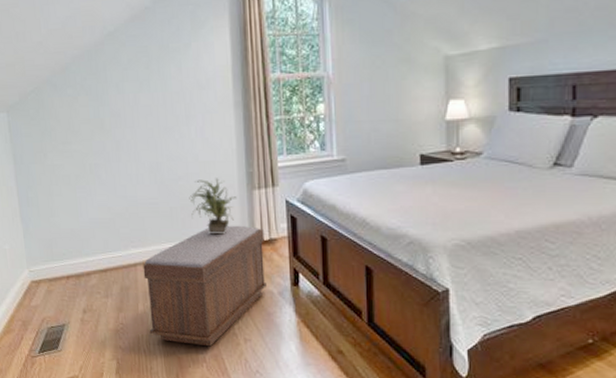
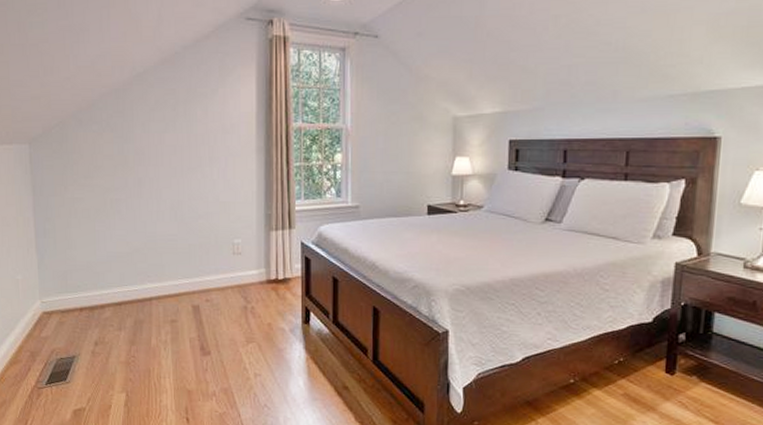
bench: present [143,225,266,347] -> none [158,263,279,381]
potted plant: present [189,178,237,235] -> none [208,218,254,273]

